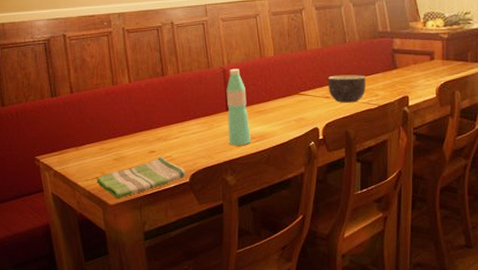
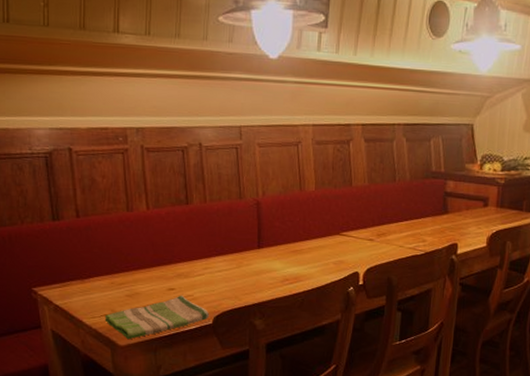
water bottle: present [226,68,251,146] -> none [258,201,284,288]
bowl: present [328,75,366,103] -> none [372,216,414,247]

